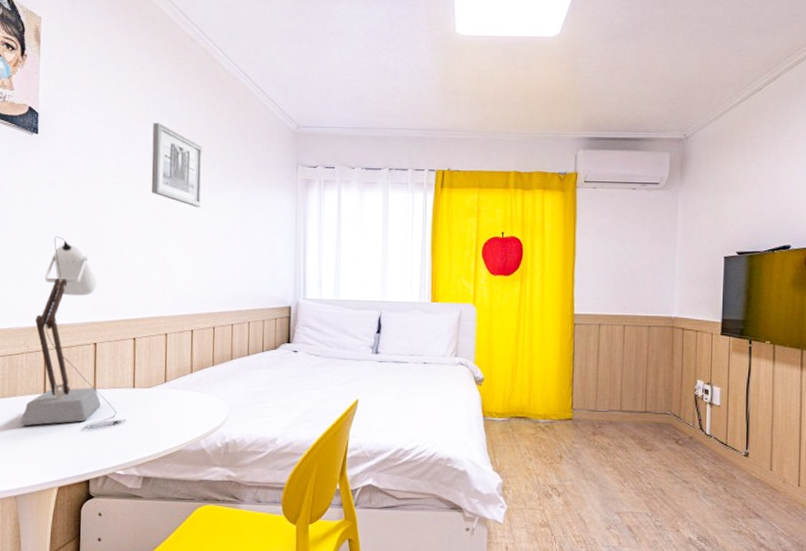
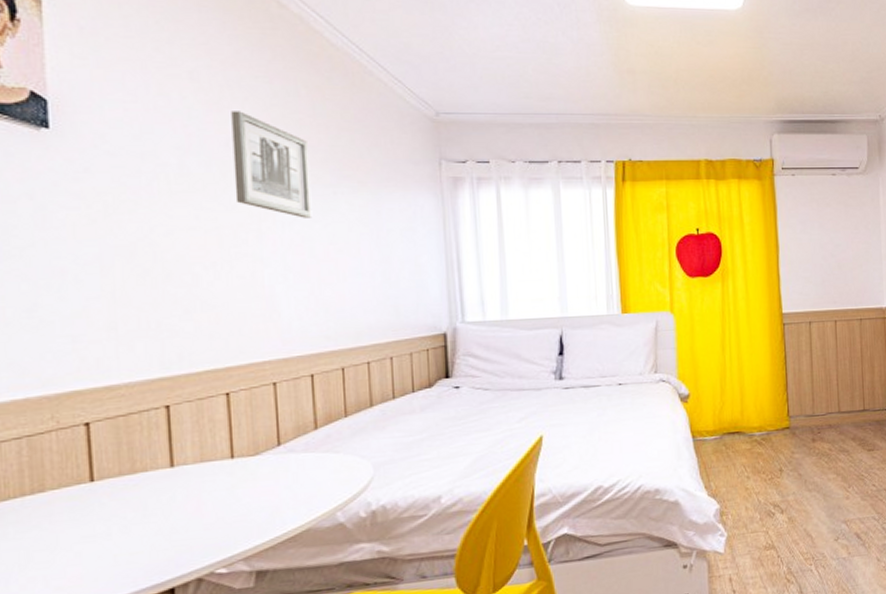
desk lamp: present [20,236,126,429] -> none [54,267,224,532]

